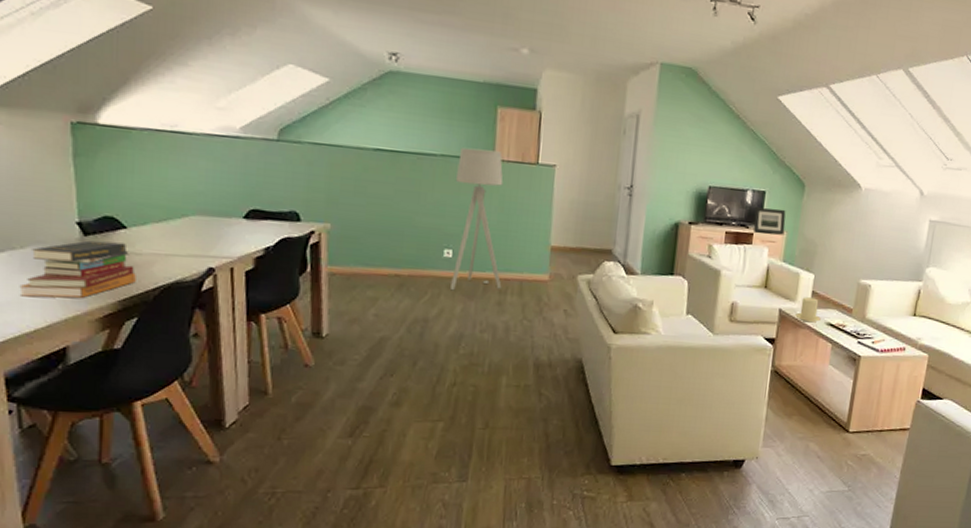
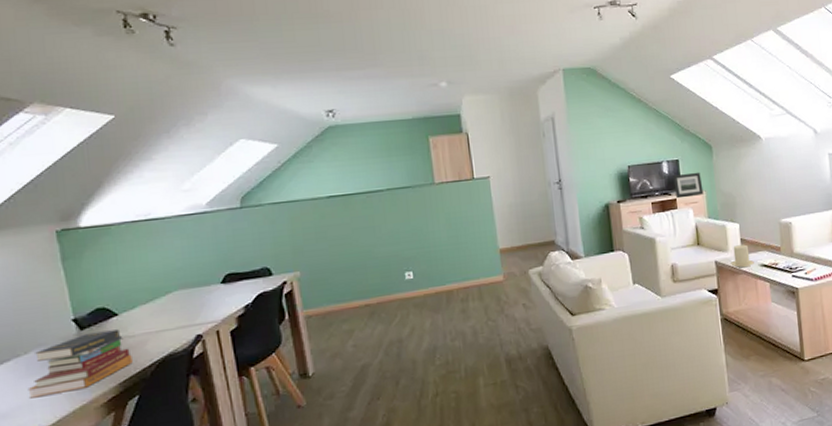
floor lamp: present [449,147,504,291] -> none [403,175,463,309]

